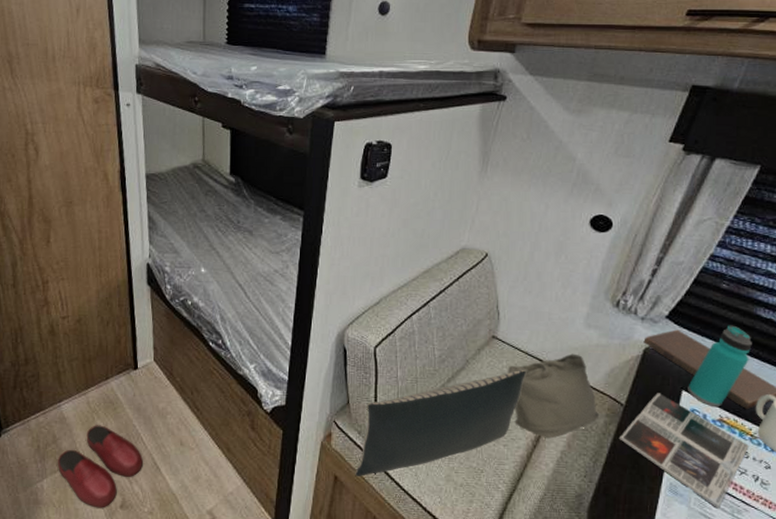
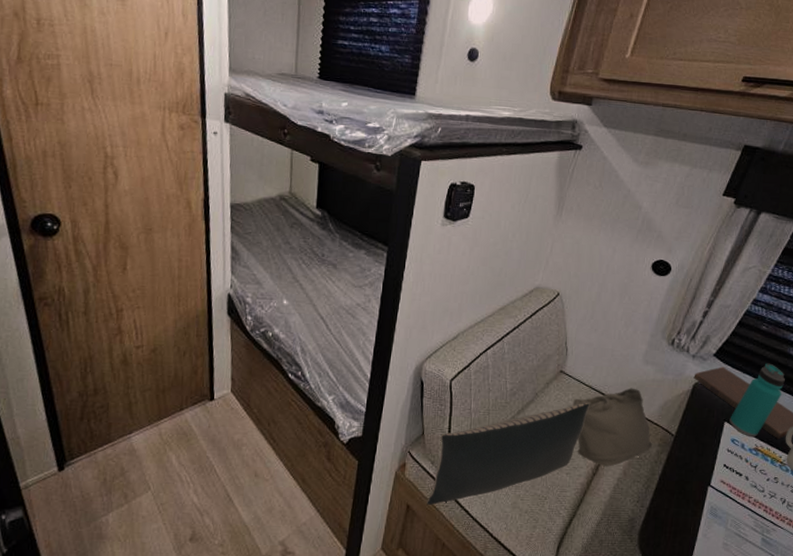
slippers: present [57,425,143,508] -> none [124,457,215,542]
magazine: present [618,393,749,509] -> none [668,424,779,529]

